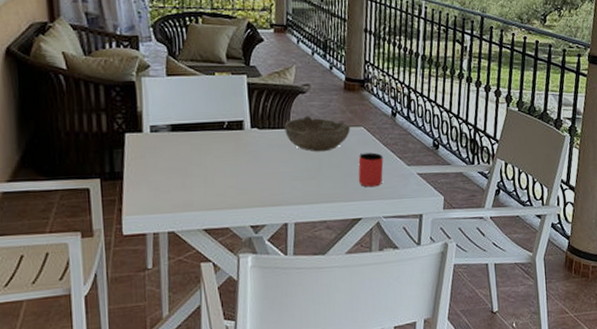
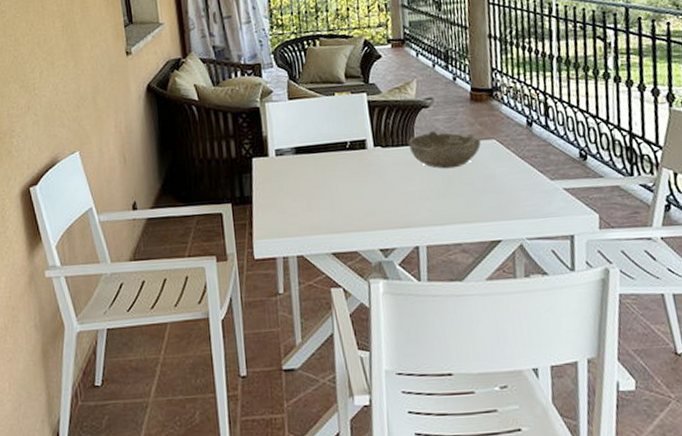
cup: present [358,152,384,188] -> none [492,167,523,206]

